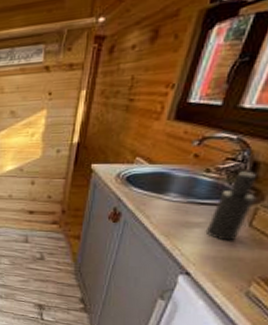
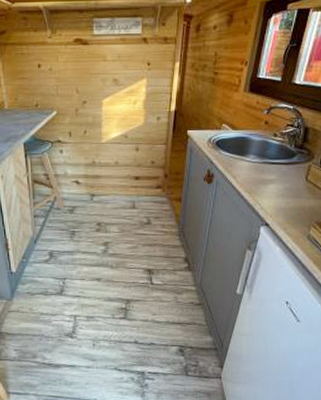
soap dispenser: present [205,171,258,241] -> none [277,135,308,194]

